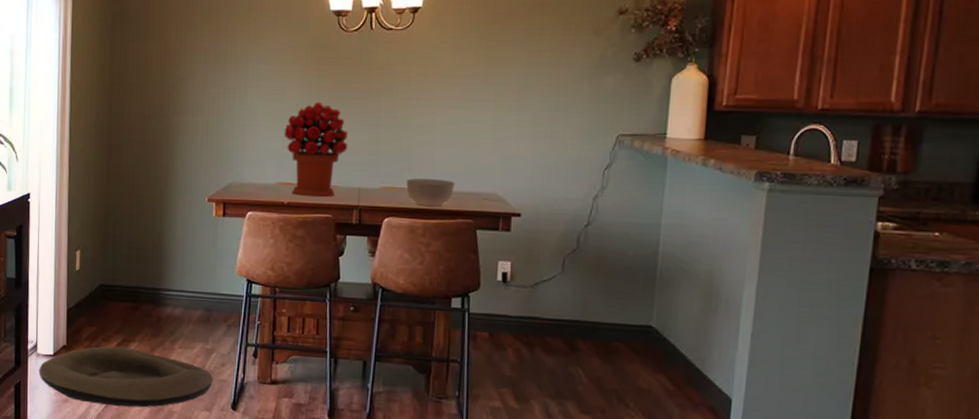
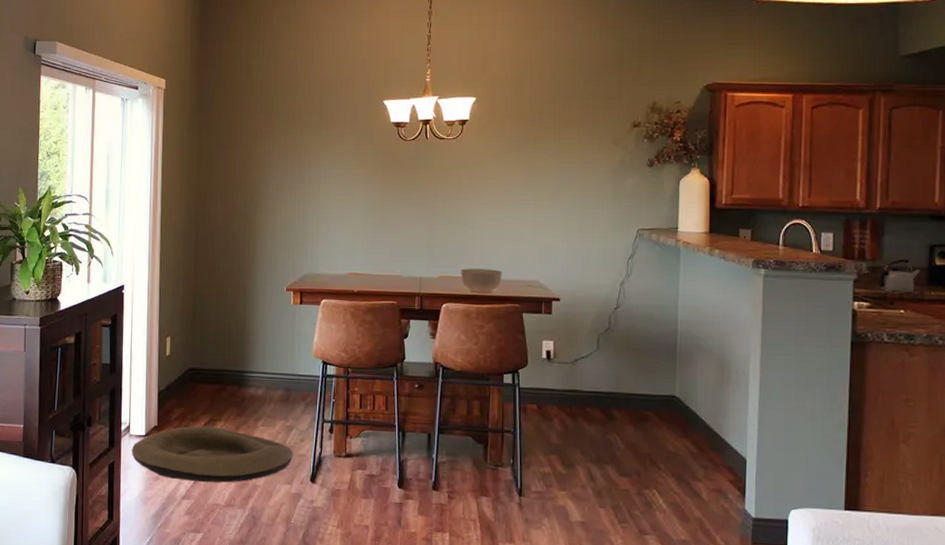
bouquet: present [283,101,348,198] -> none [352,201,409,286]
kettle: none [910,171,964,214] -> present [879,258,920,294]

